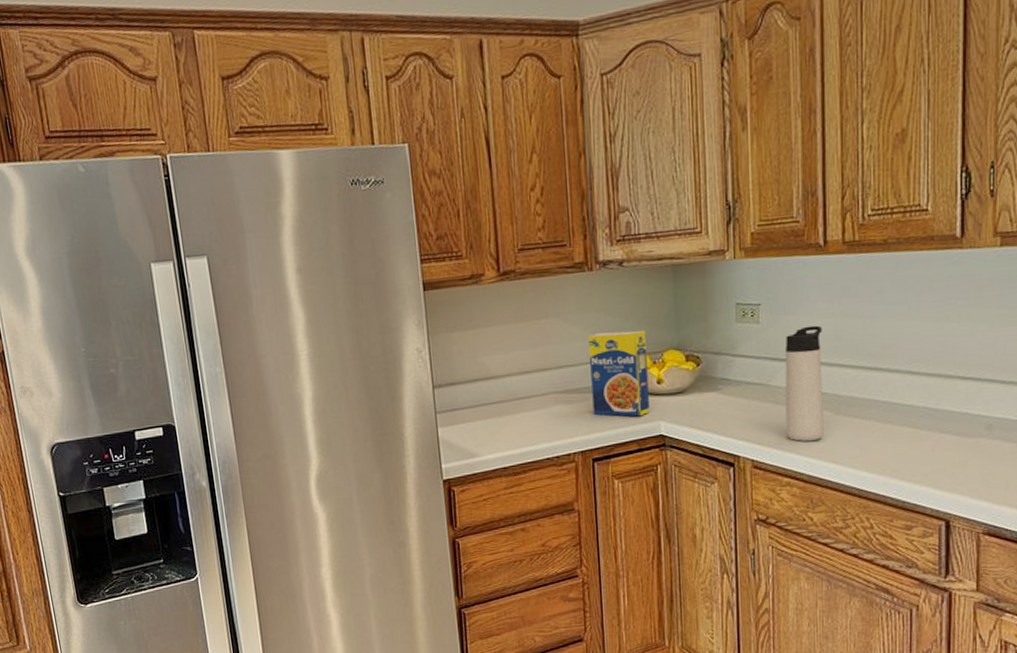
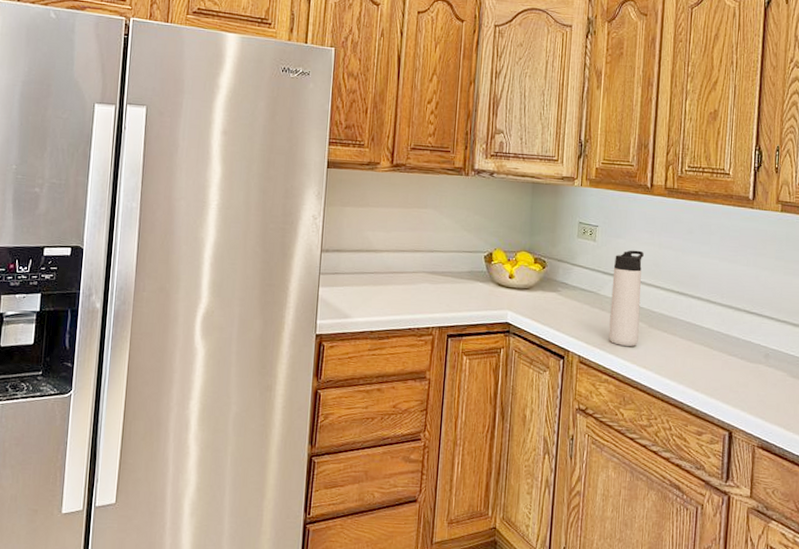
legume: present [588,329,650,417] -> none [453,227,505,304]

